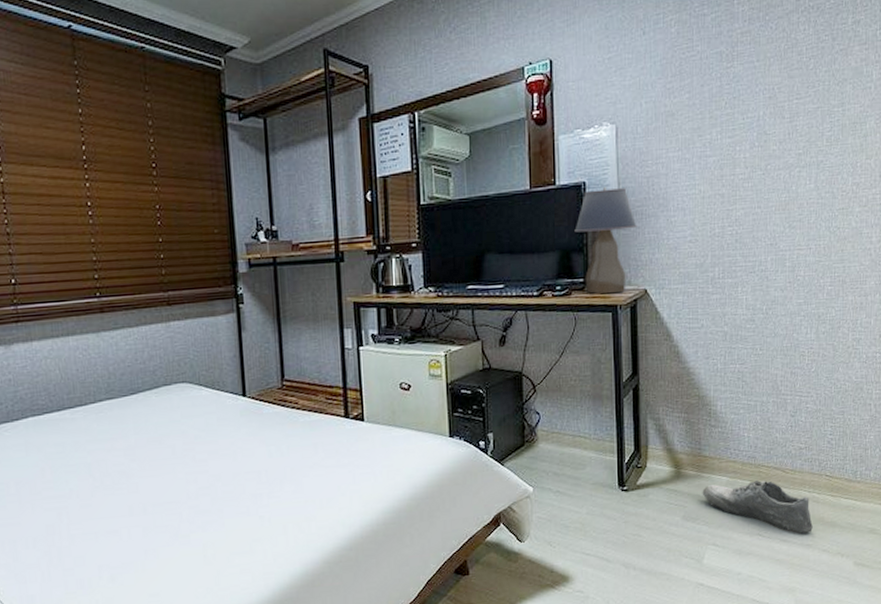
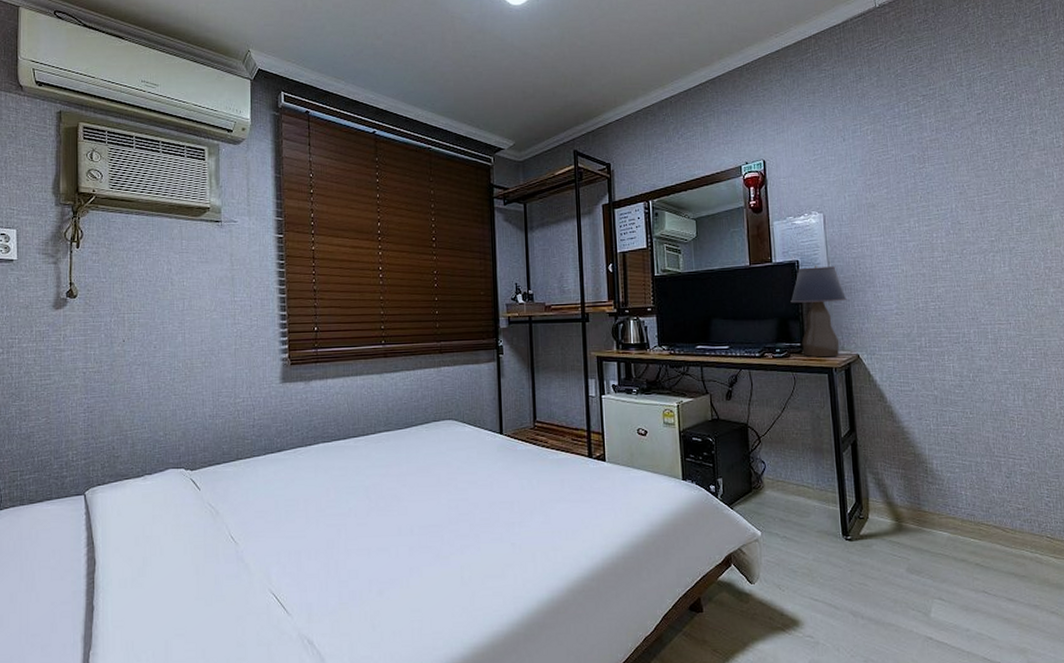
shoe: present [702,479,813,535] -> none [924,537,1039,595]

